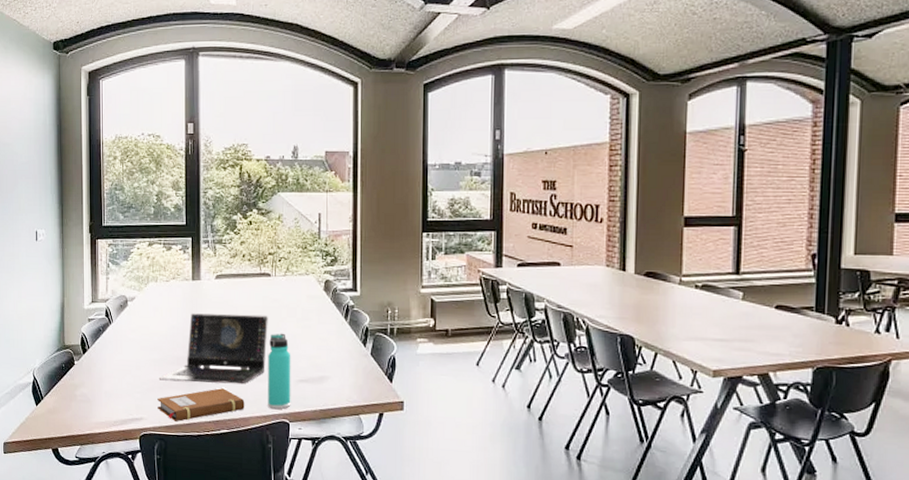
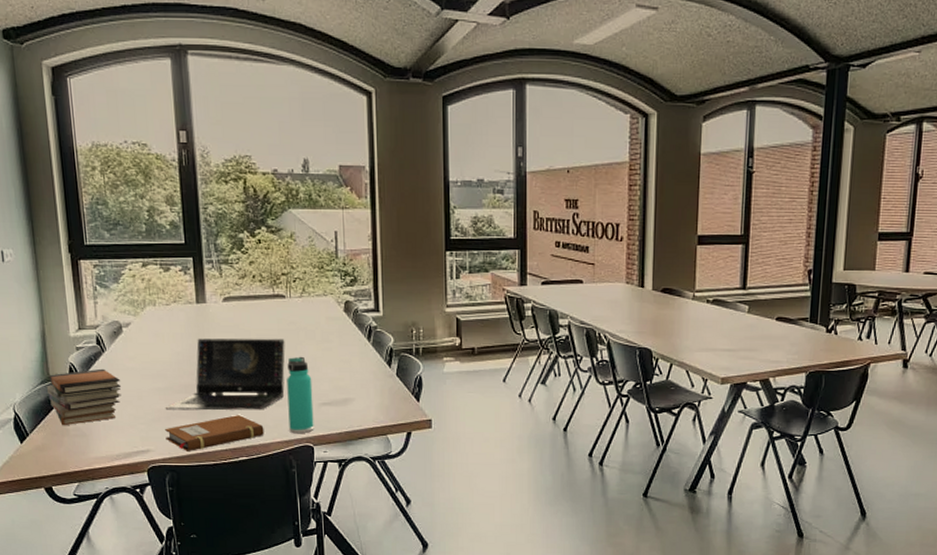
book stack: none [62,339,123,392] -> present [47,368,122,426]

